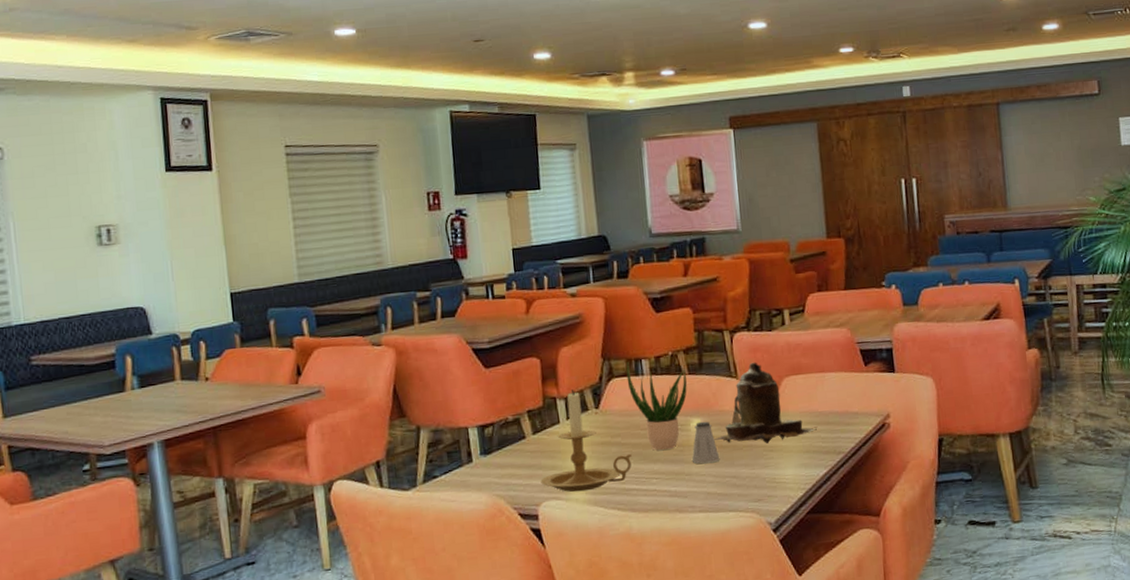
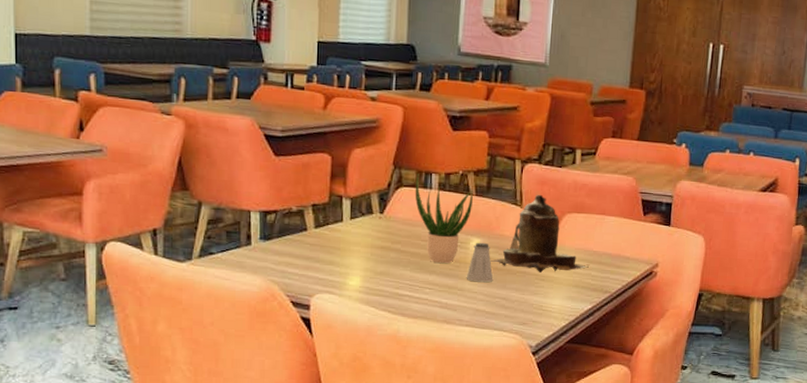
candle holder: present [540,389,632,492] -> none [316,191,409,290]

